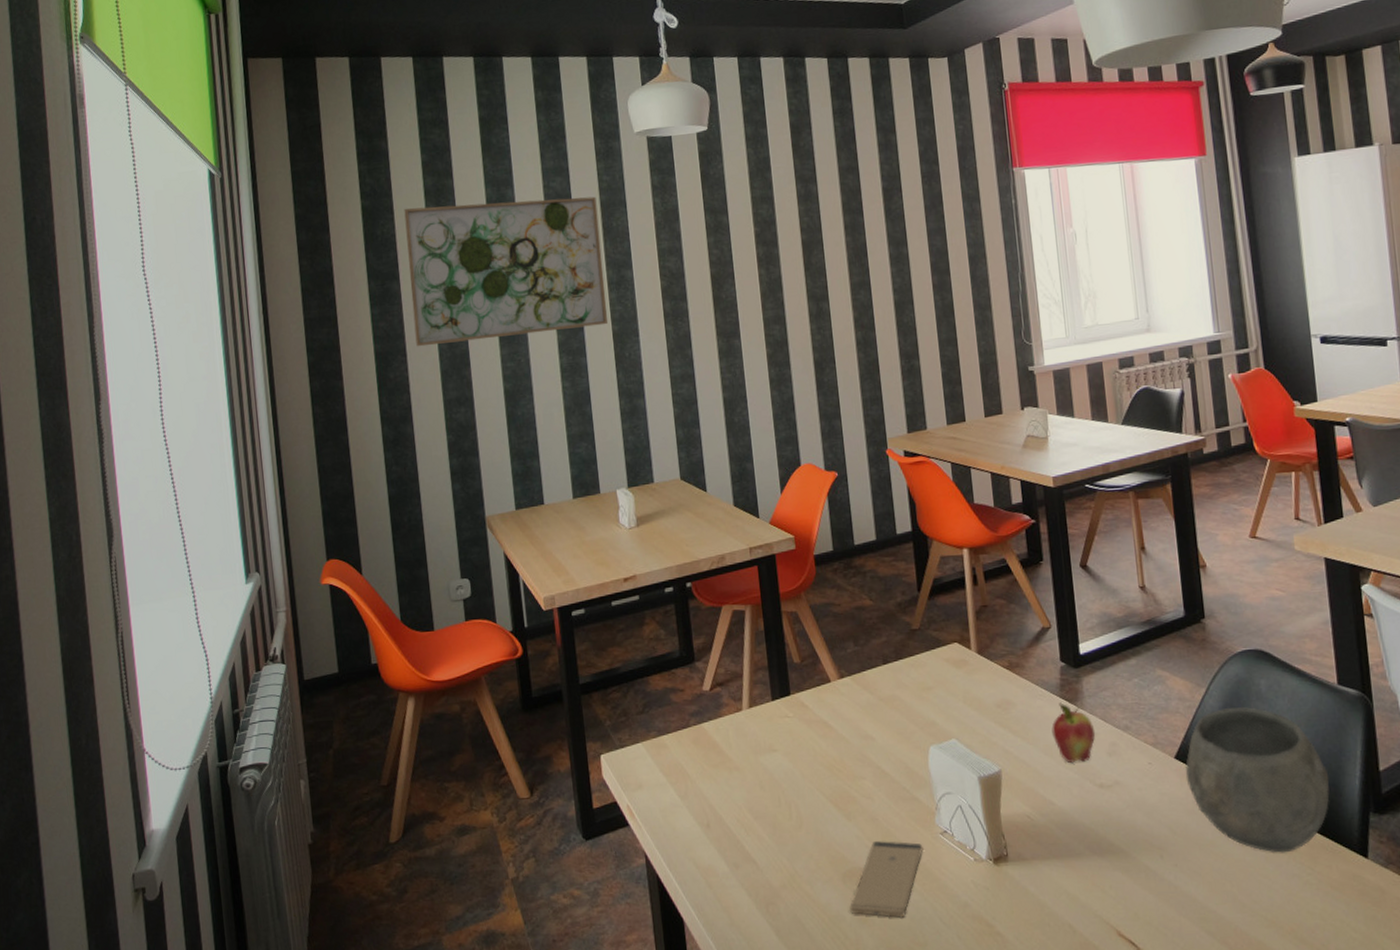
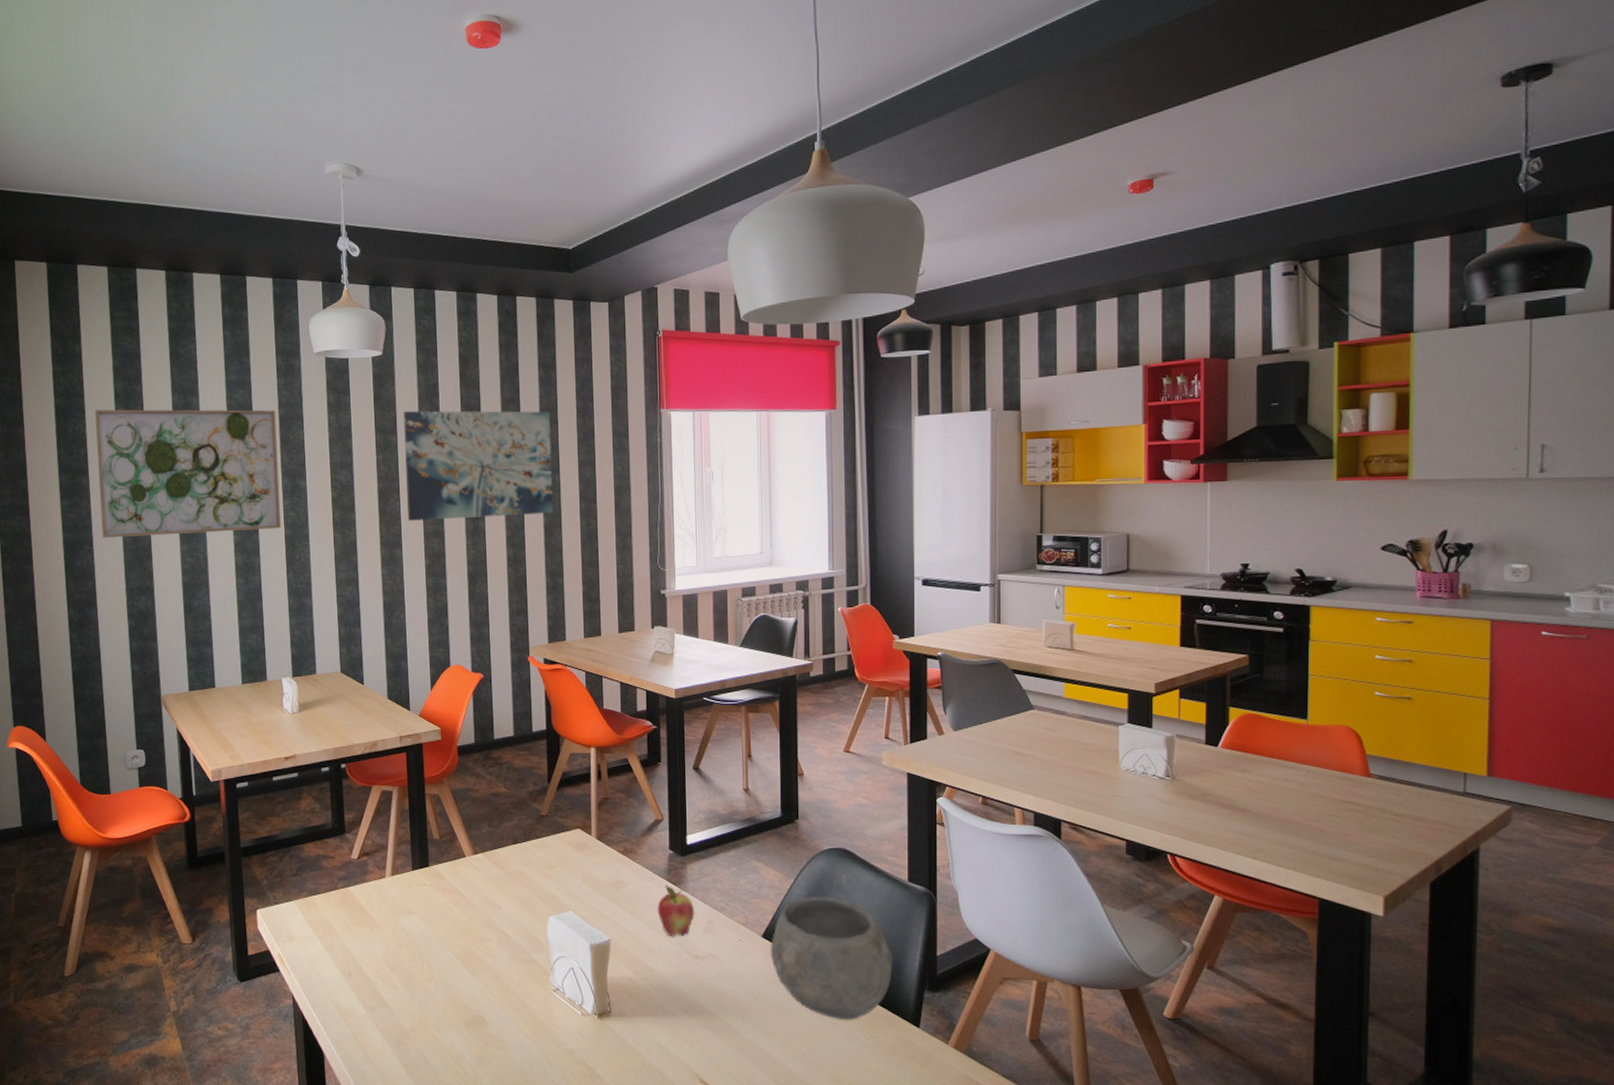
wall art: none [734,178,904,307] -> present [403,410,554,521]
smartphone: present [850,841,923,918] -> none [470,994,538,1059]

